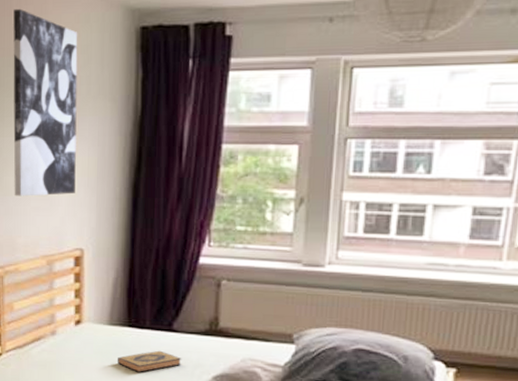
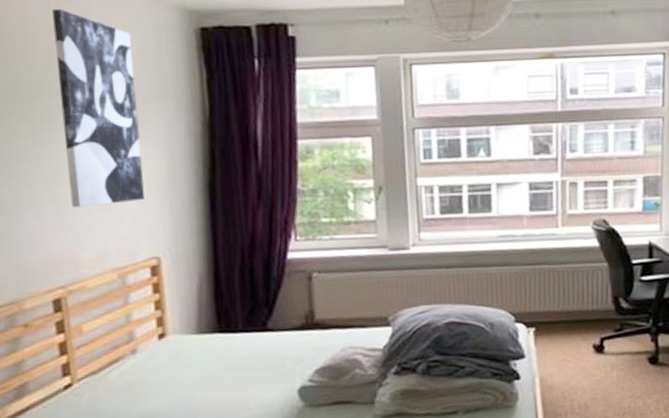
hardback book: present [118,350,182,373] -> none [211,352,281,379]

